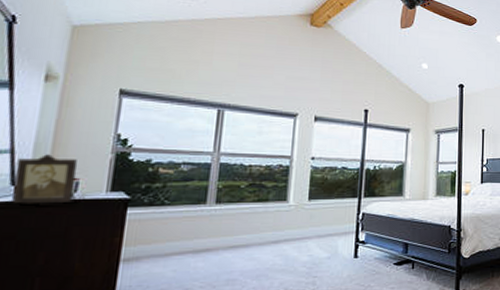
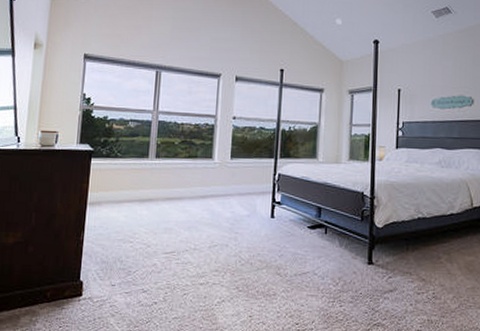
photo frame: present [12,154,78,204] -> none [16,110,57,152]

